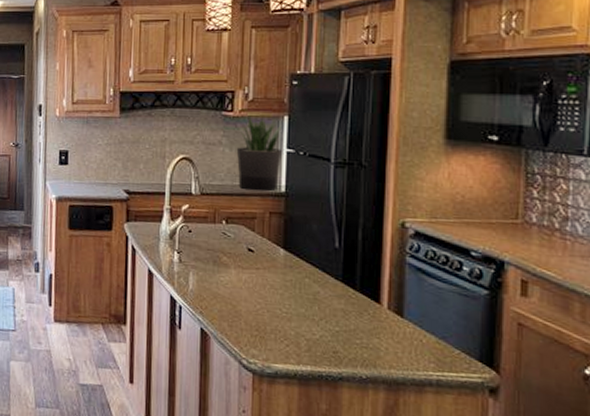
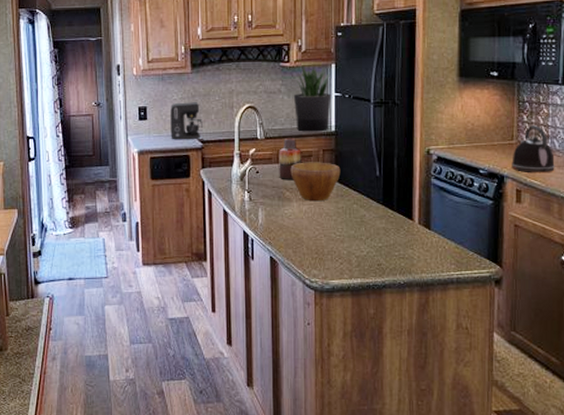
coffee maker: none [93,148,131,190] -> present [170,102,204,140]
vase: none [215,196,243,244] -> present [279,138,301,181]
bowl: none [229,224,291,270] -> present [290,162,341,200]
kettle: none [514,203,576,263] -> present [510,125,555,174]

